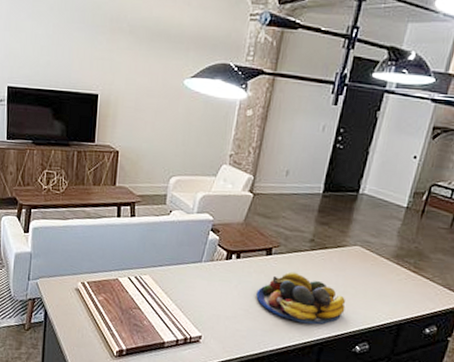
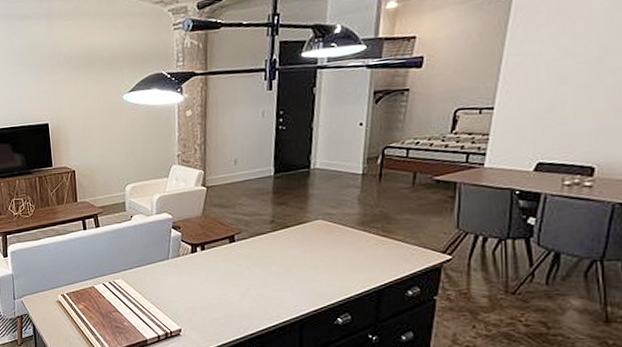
fruit bowl: present [256,271,346,325] -> none [227,255,319,303]

